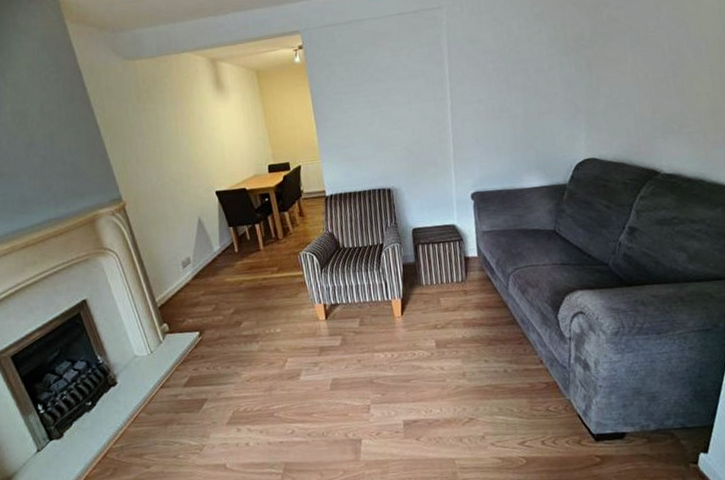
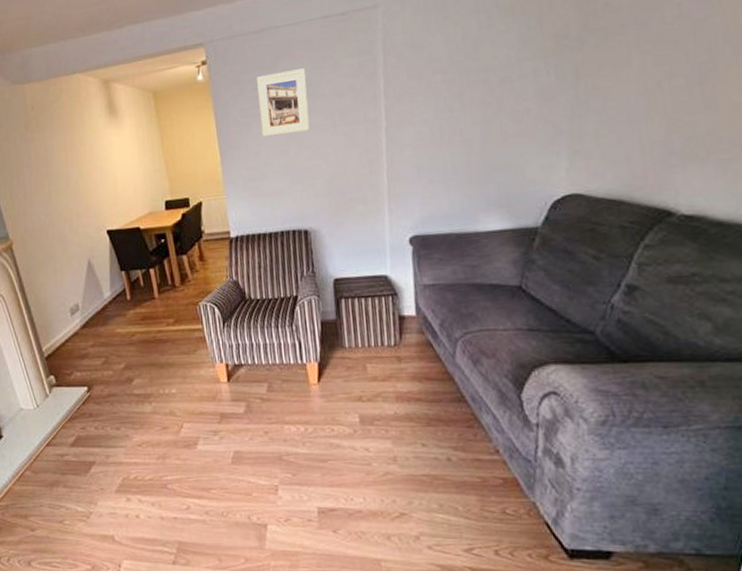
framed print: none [346,55,390,111] -> present [257,68,310,137]

